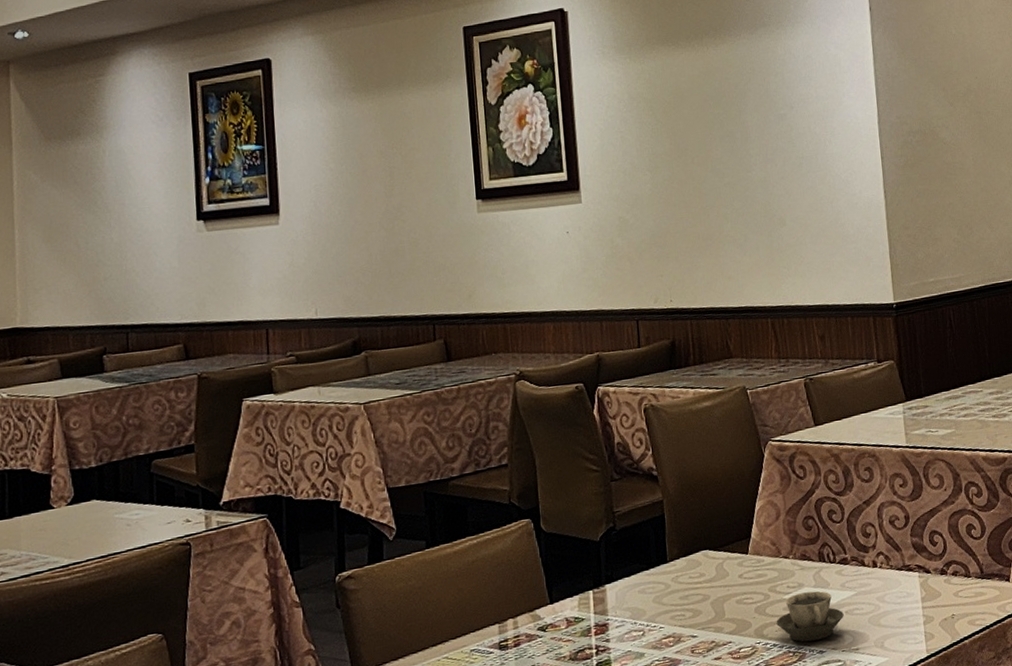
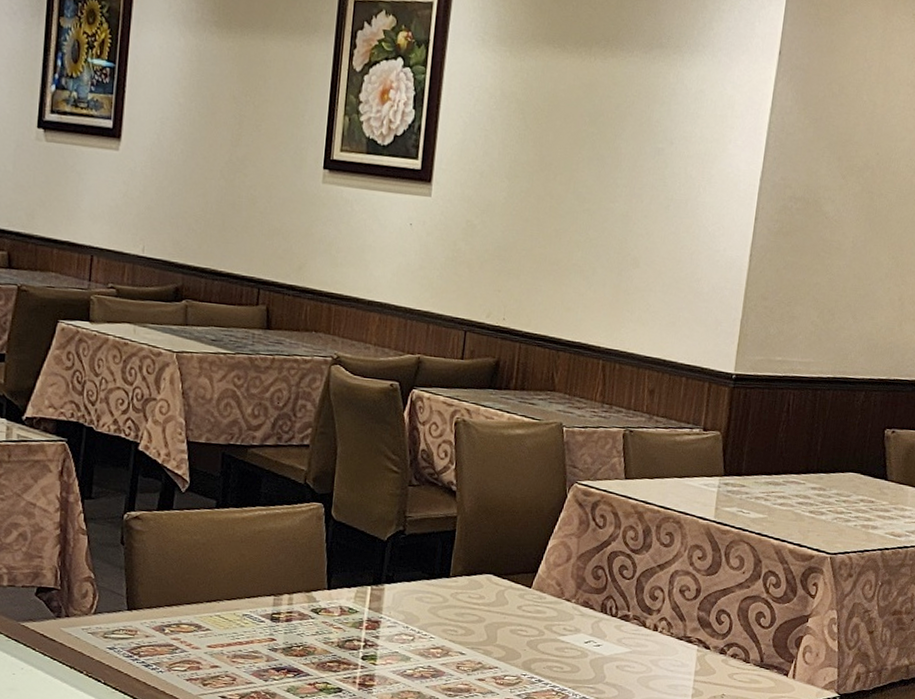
cup: present [776,591,844,642] -> none [545,637,614,687]

